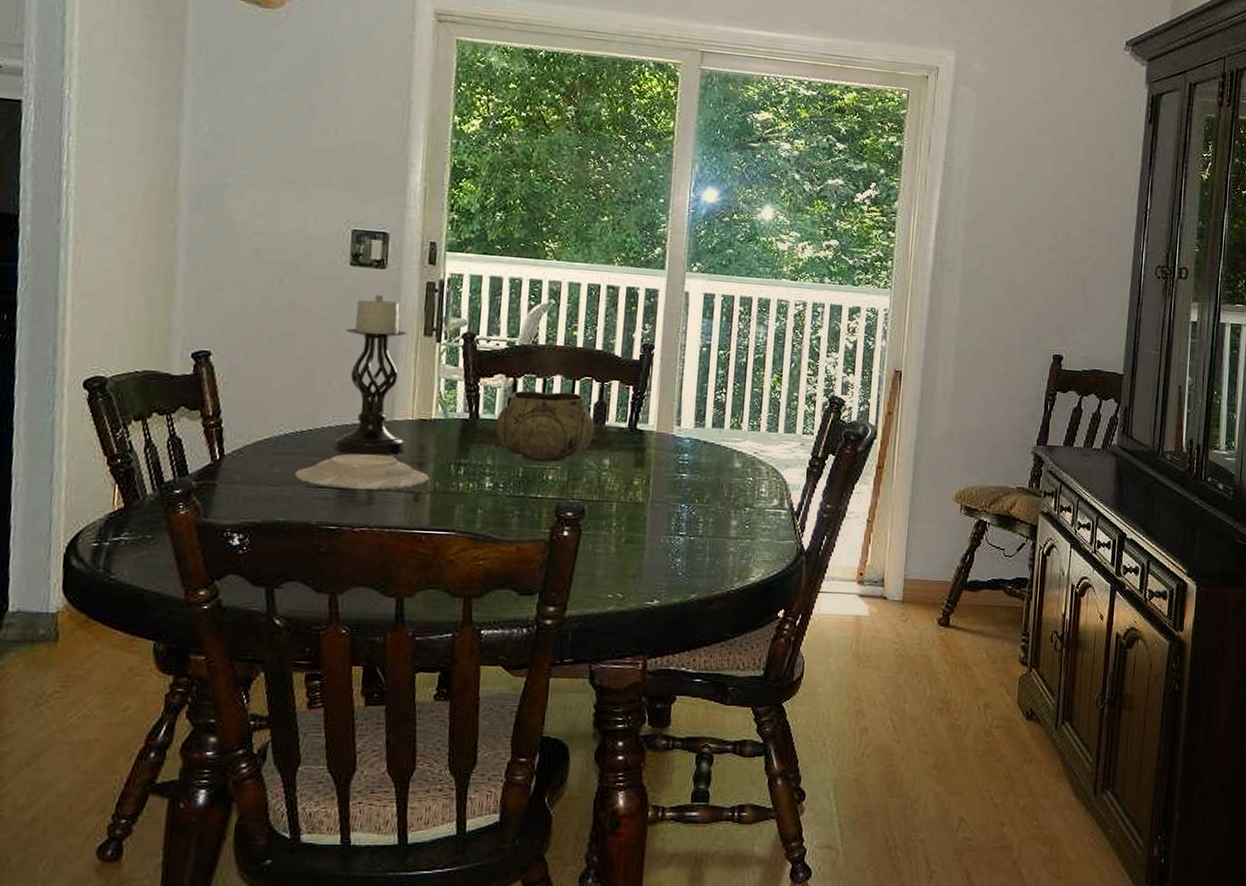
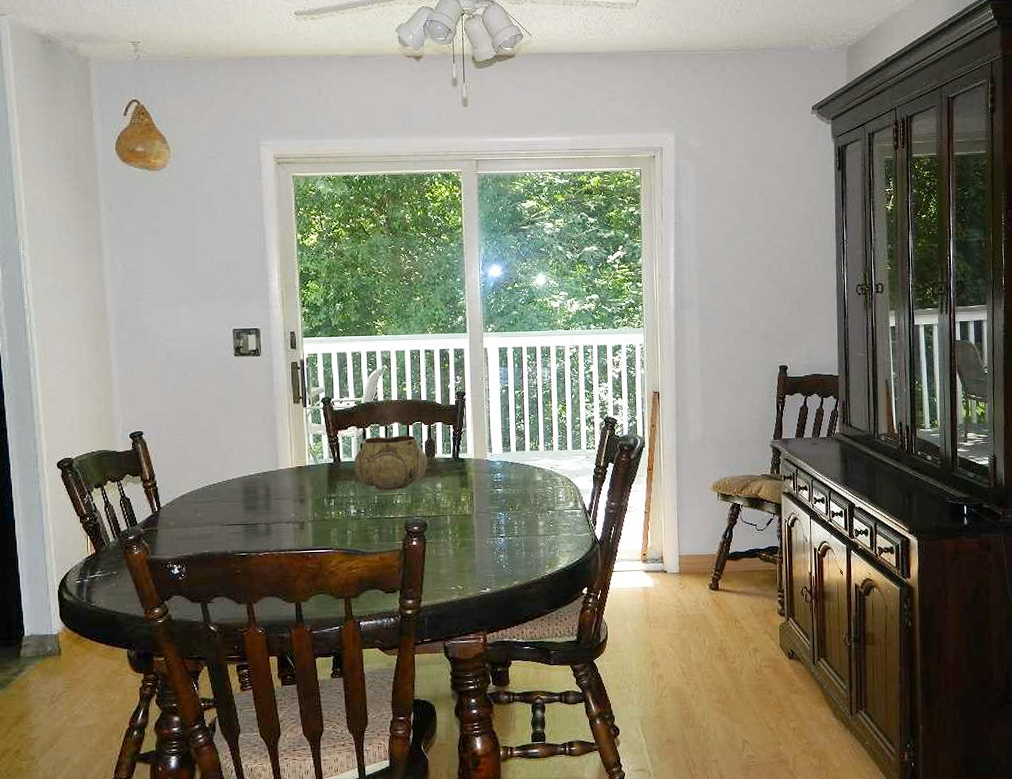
plate: present [294,453,430,490] -> none [212,496,310,524]
candle holder: present [333,295,407,455] -> none [237,376,290,498]

